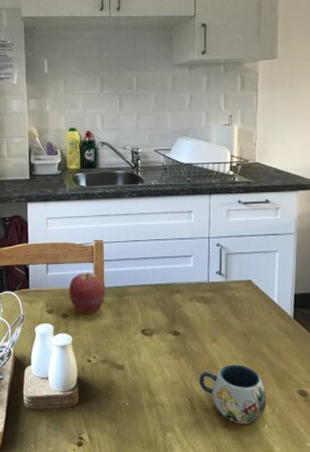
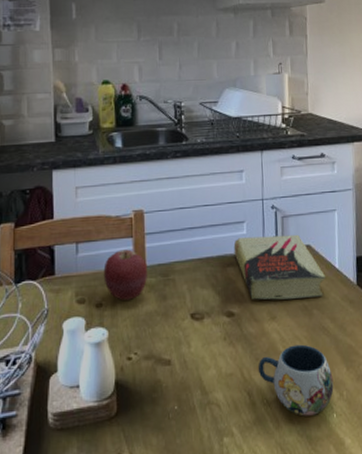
book: none [181,270,265,326] -> present [233,234,326,300]

